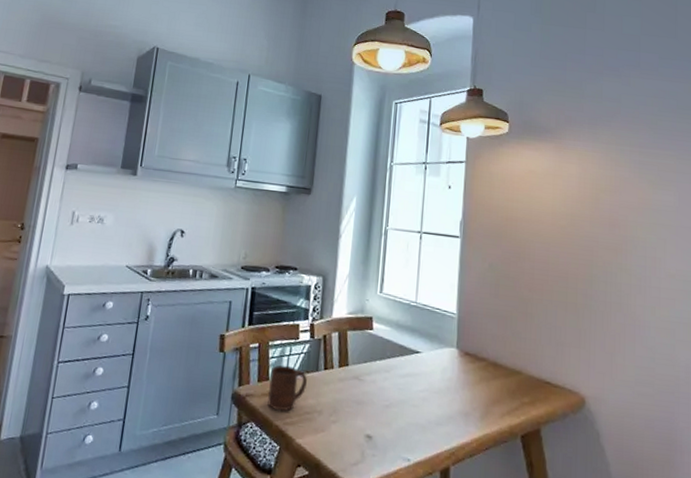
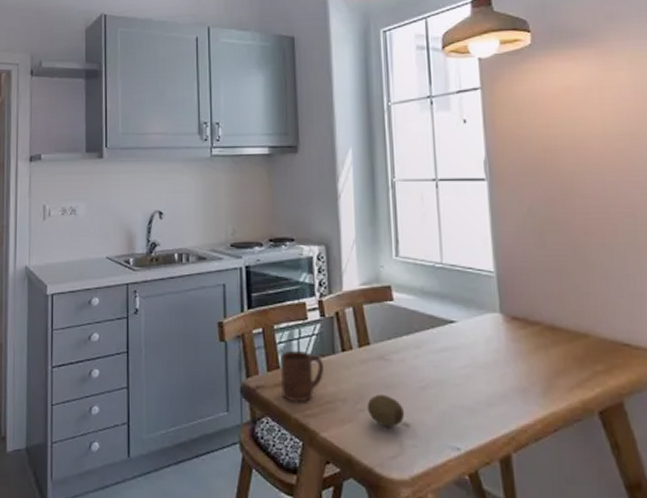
fruit: none [338,408,370,439] -> present [366,394,405,428]

